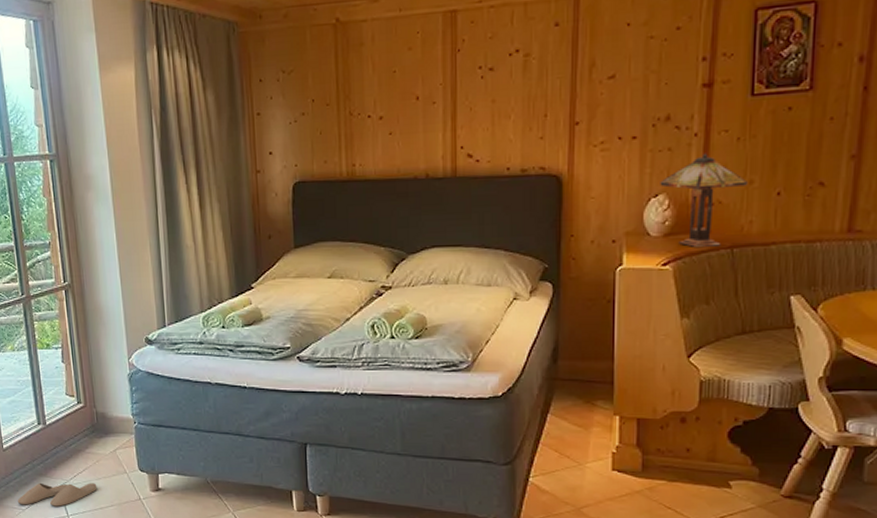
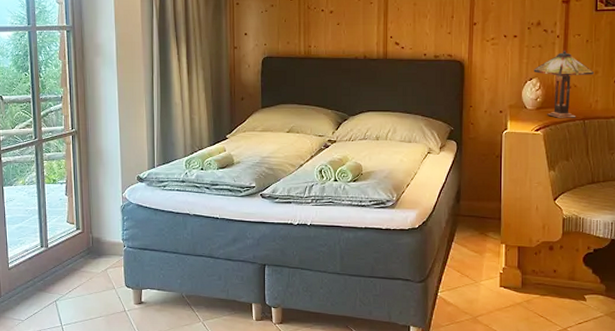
slippers: present [17,482,97,507] -> none [18,297,89,318]

